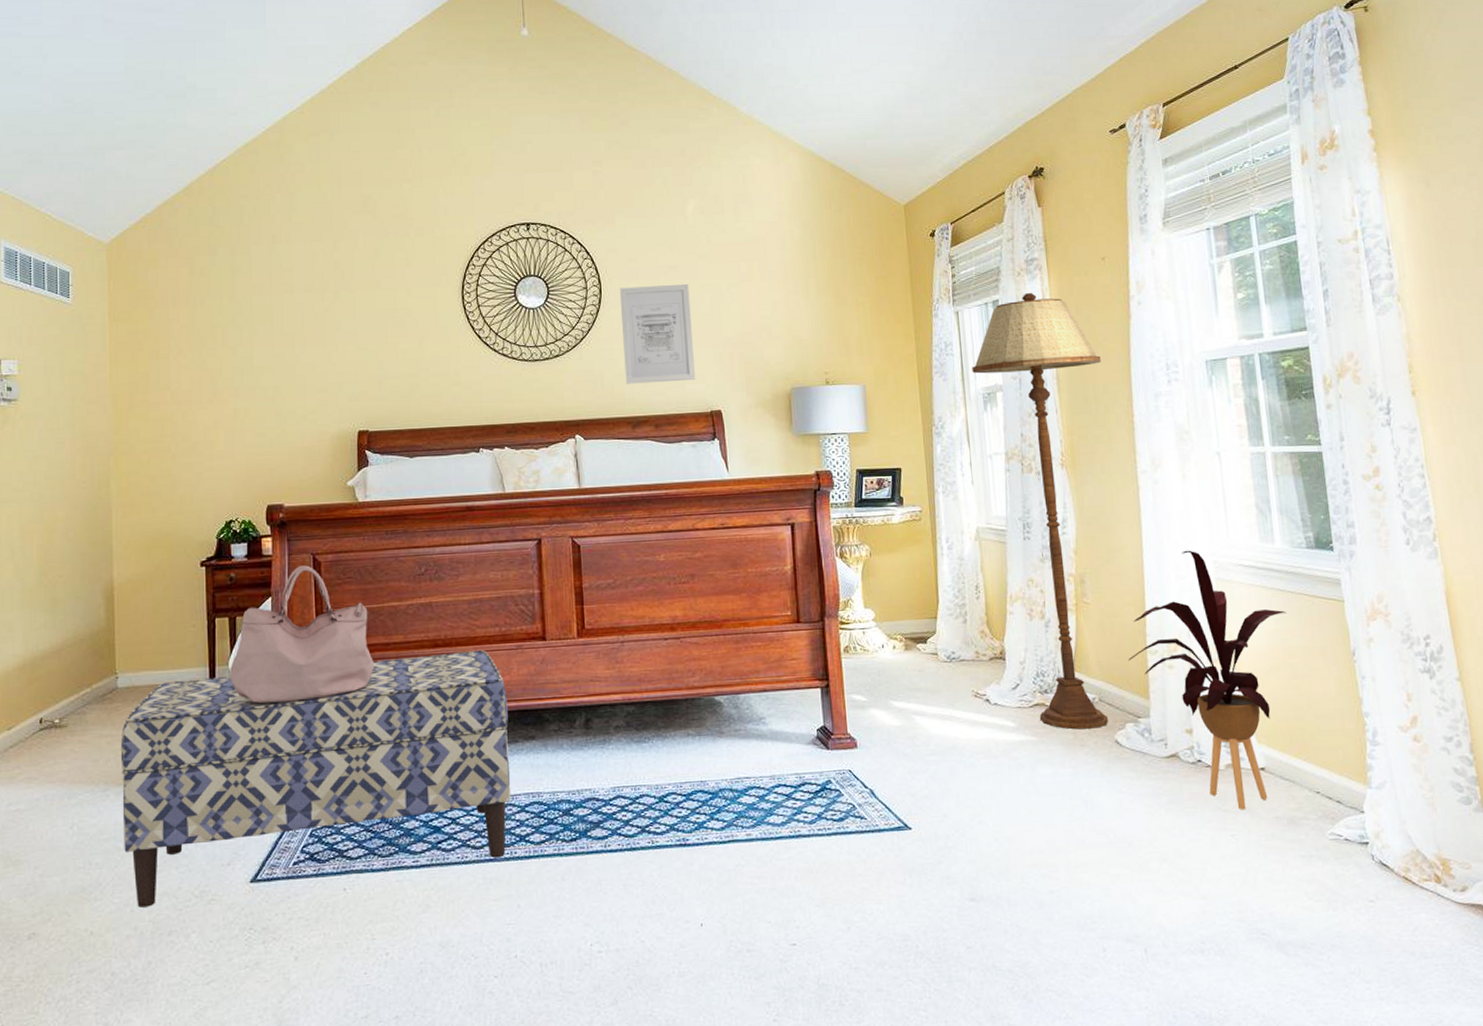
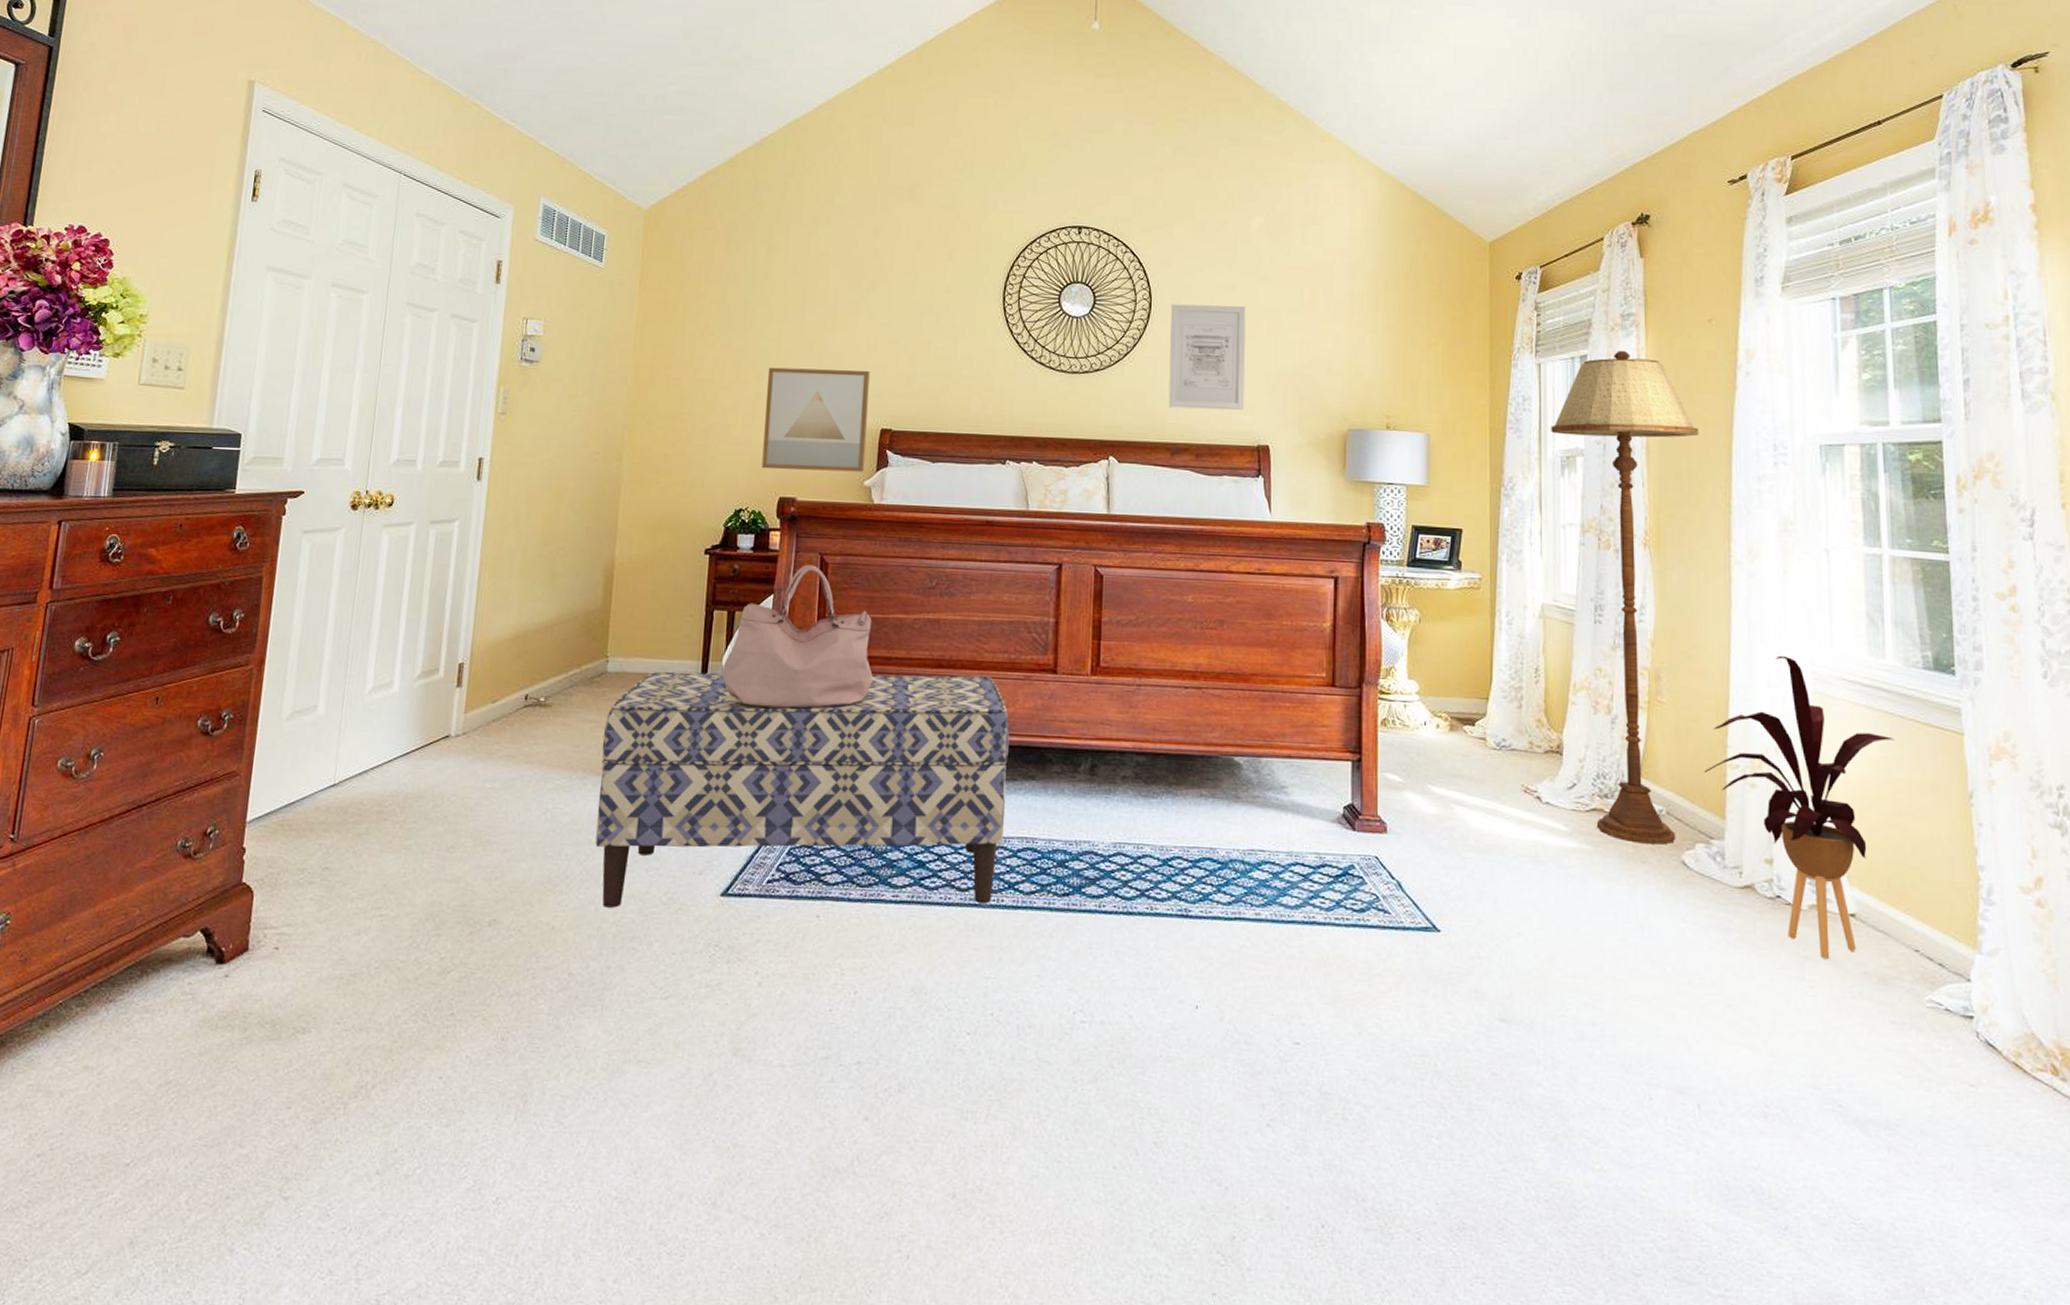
wall art: none [244,377,347,480] -> present [761,367,870,472]

